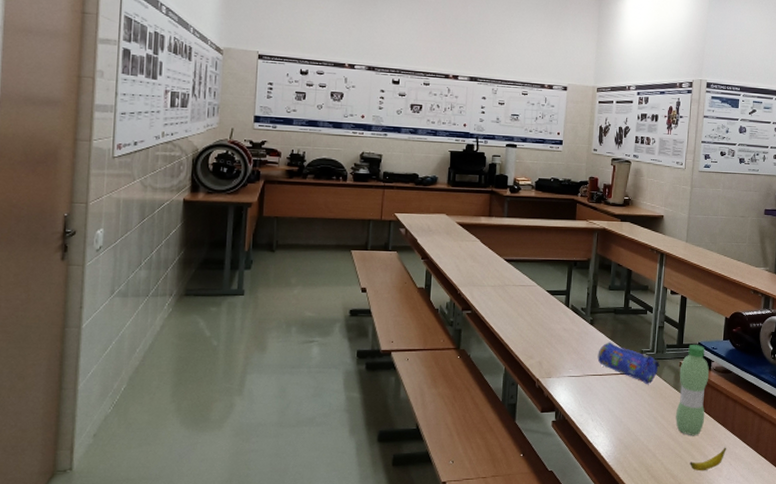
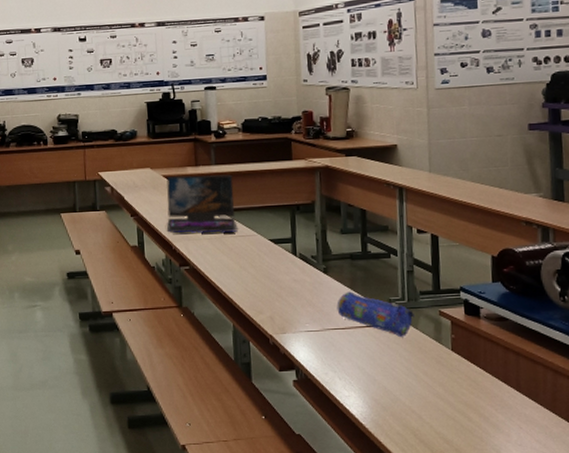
laptop: none [454,224,522,281] -> present [166,174,238,233]
water bottle: present [675,345,710,436] -> none [439,289,480,395]
banana: present [690,447,727,472] -> none [466,408,514,436]

